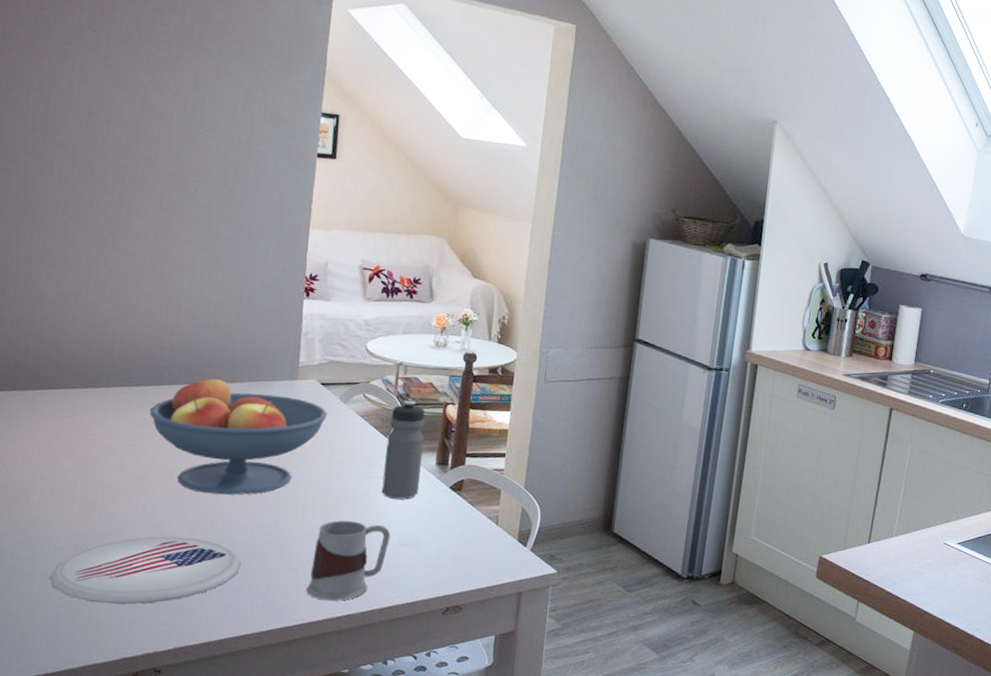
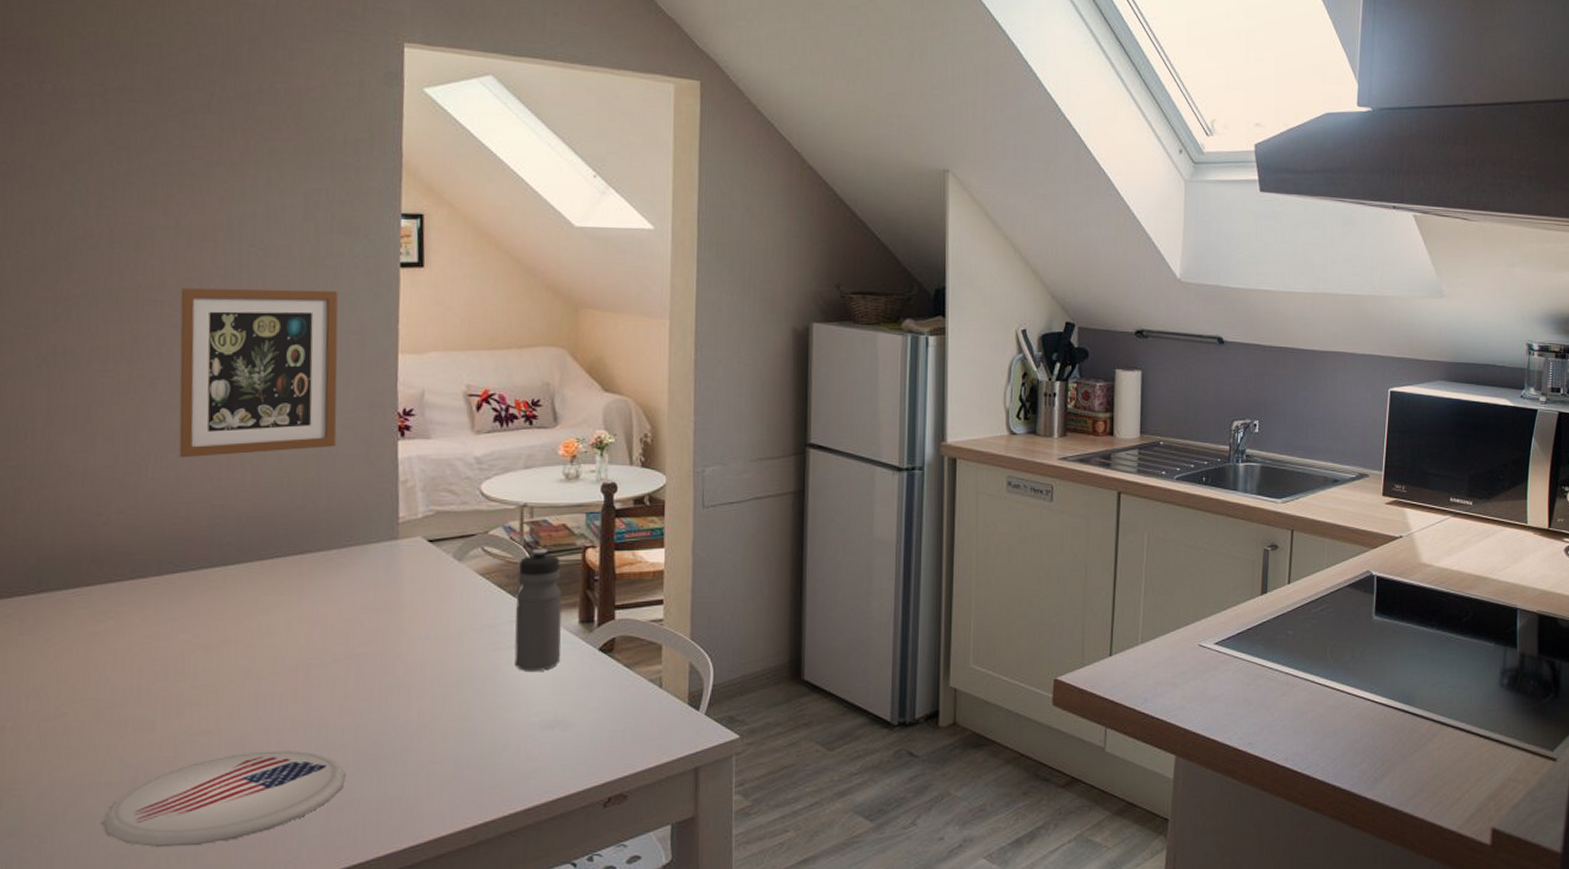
picture frame: none [129,156,266,299] -> present [178,288,339,458]
fruit bowl: present [149,376,328,495] -> none [215,549,440,693]
mug: present [306,520,391,601] -> none [431,704,531,807]

